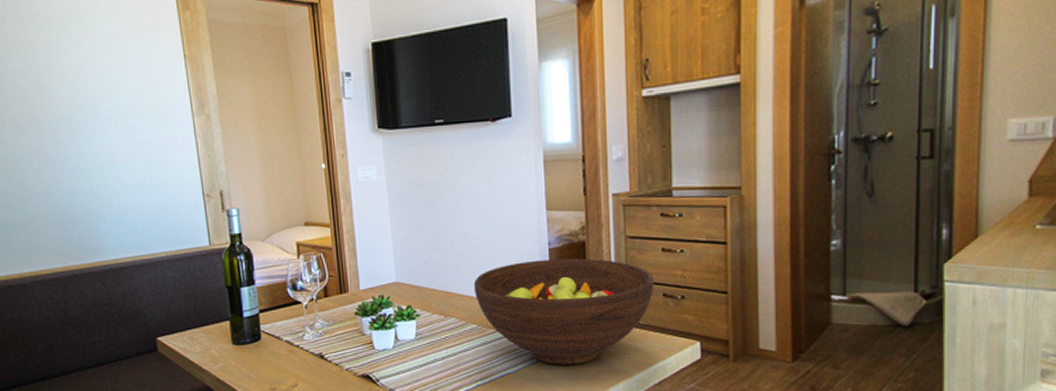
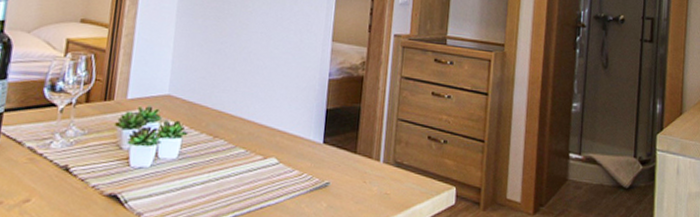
fruit bowl: present [473,258,654,365] -> none [248,89,421,201]

